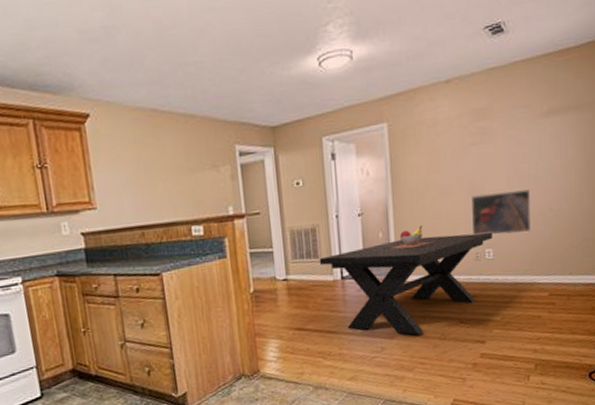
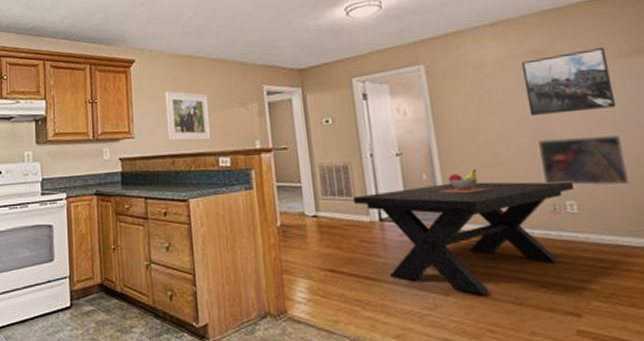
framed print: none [128,152,183,211] -> present [164,91,212,141]
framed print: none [466,108,532,173] -> present [520,48,617,115]

